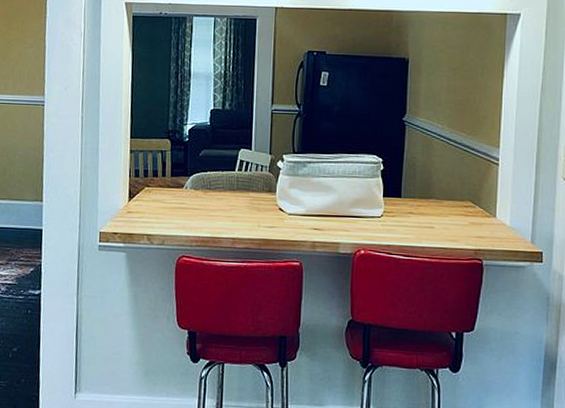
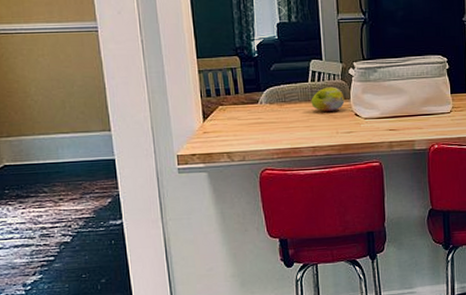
fruit: none [235,178,270,203] -> present [311,86,345,112]

